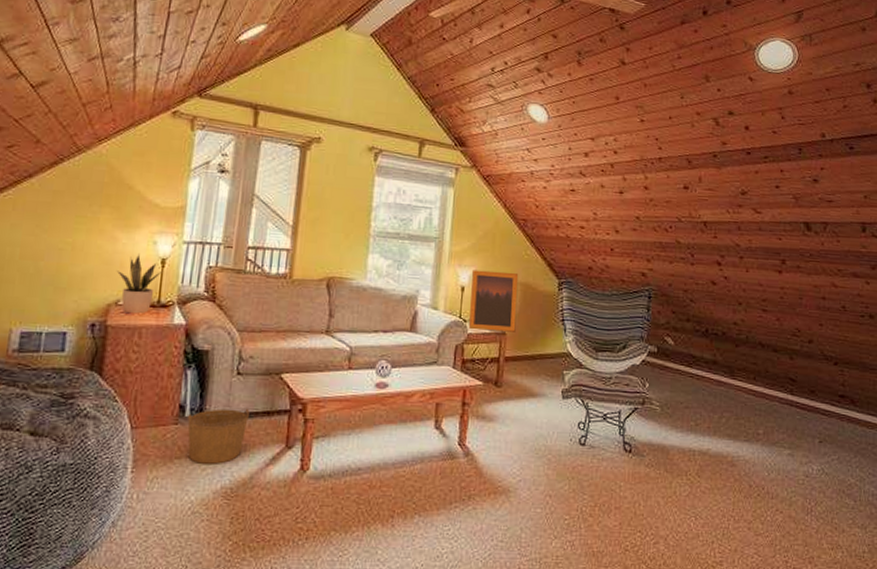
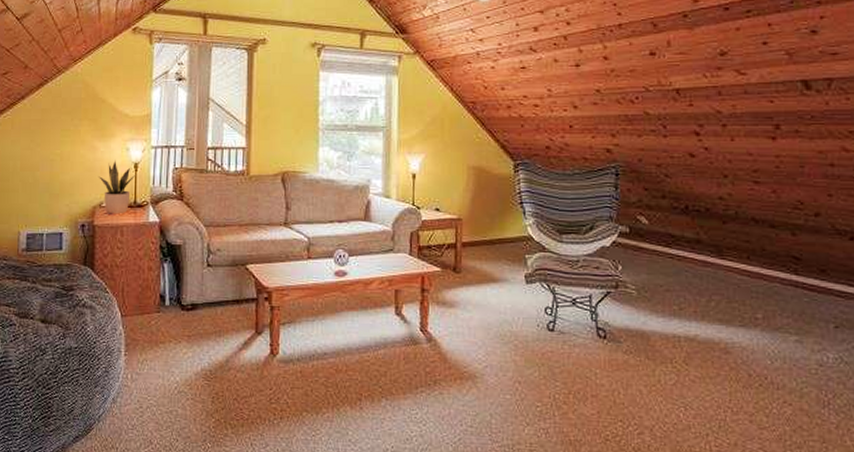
basket: present [187,408,249,464] -> none [168,297,221,348]
picture frame: present [469,270,519,332] -> none [423,156,472,217]

